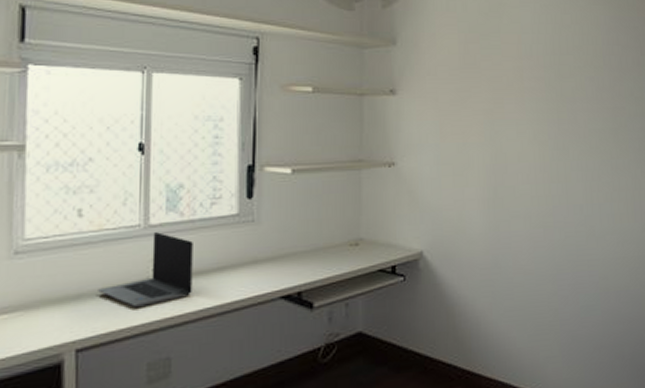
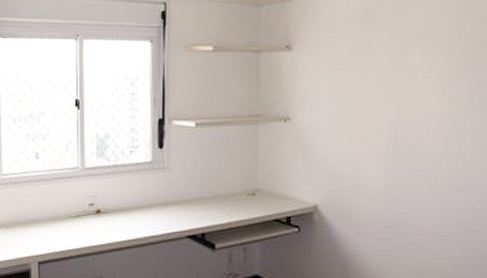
laptop computer: present [98,232,193,308] -> none [51,174,118,235]

